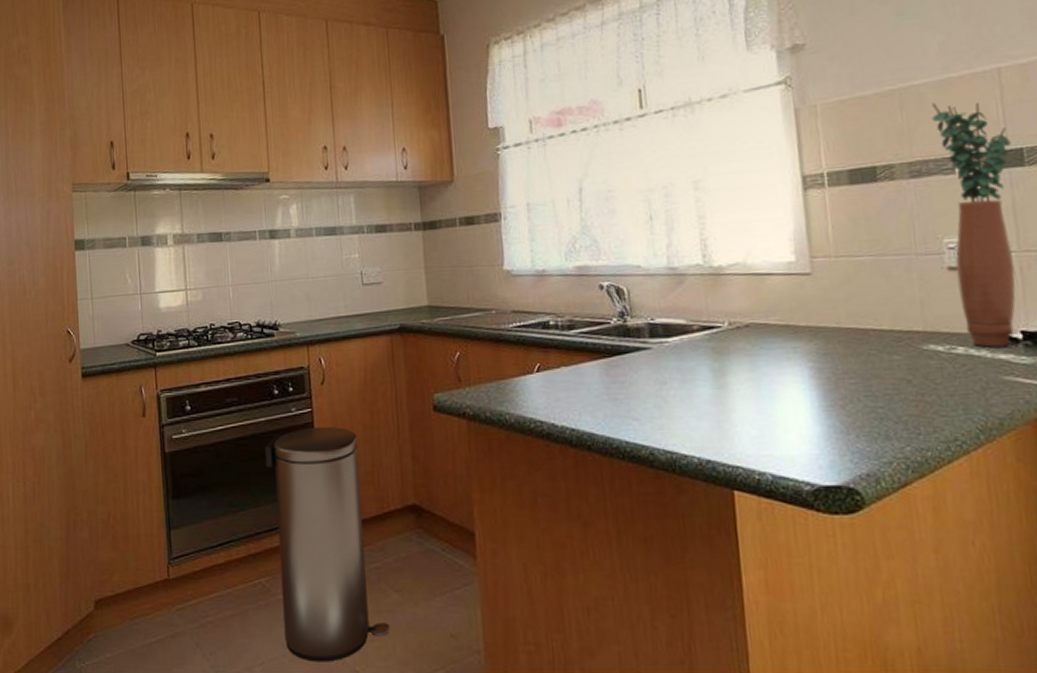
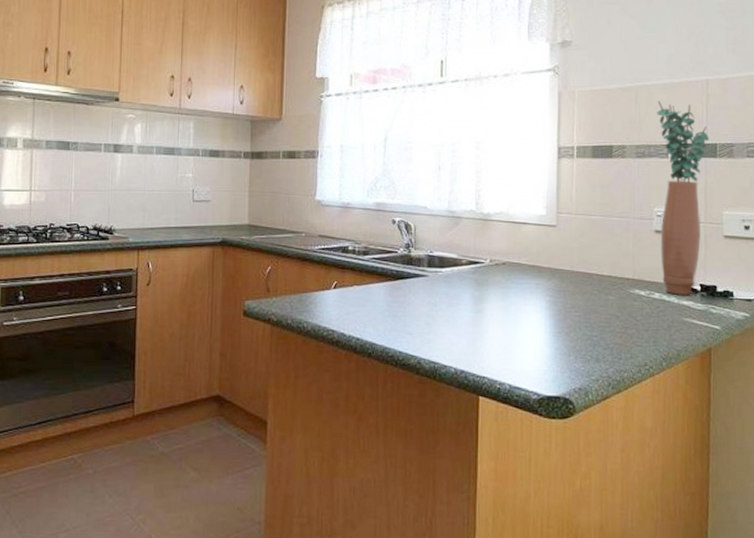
pedal bin: present [264,426,391,662] -> none [88,322,186,530]

